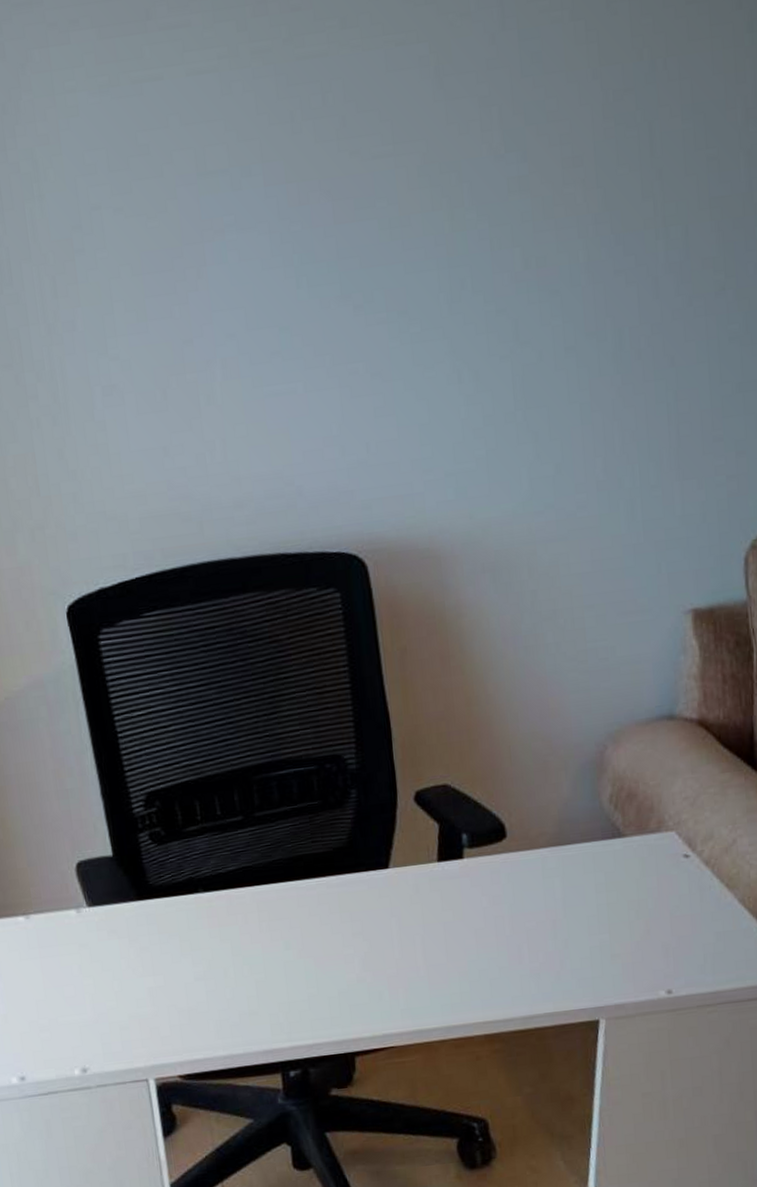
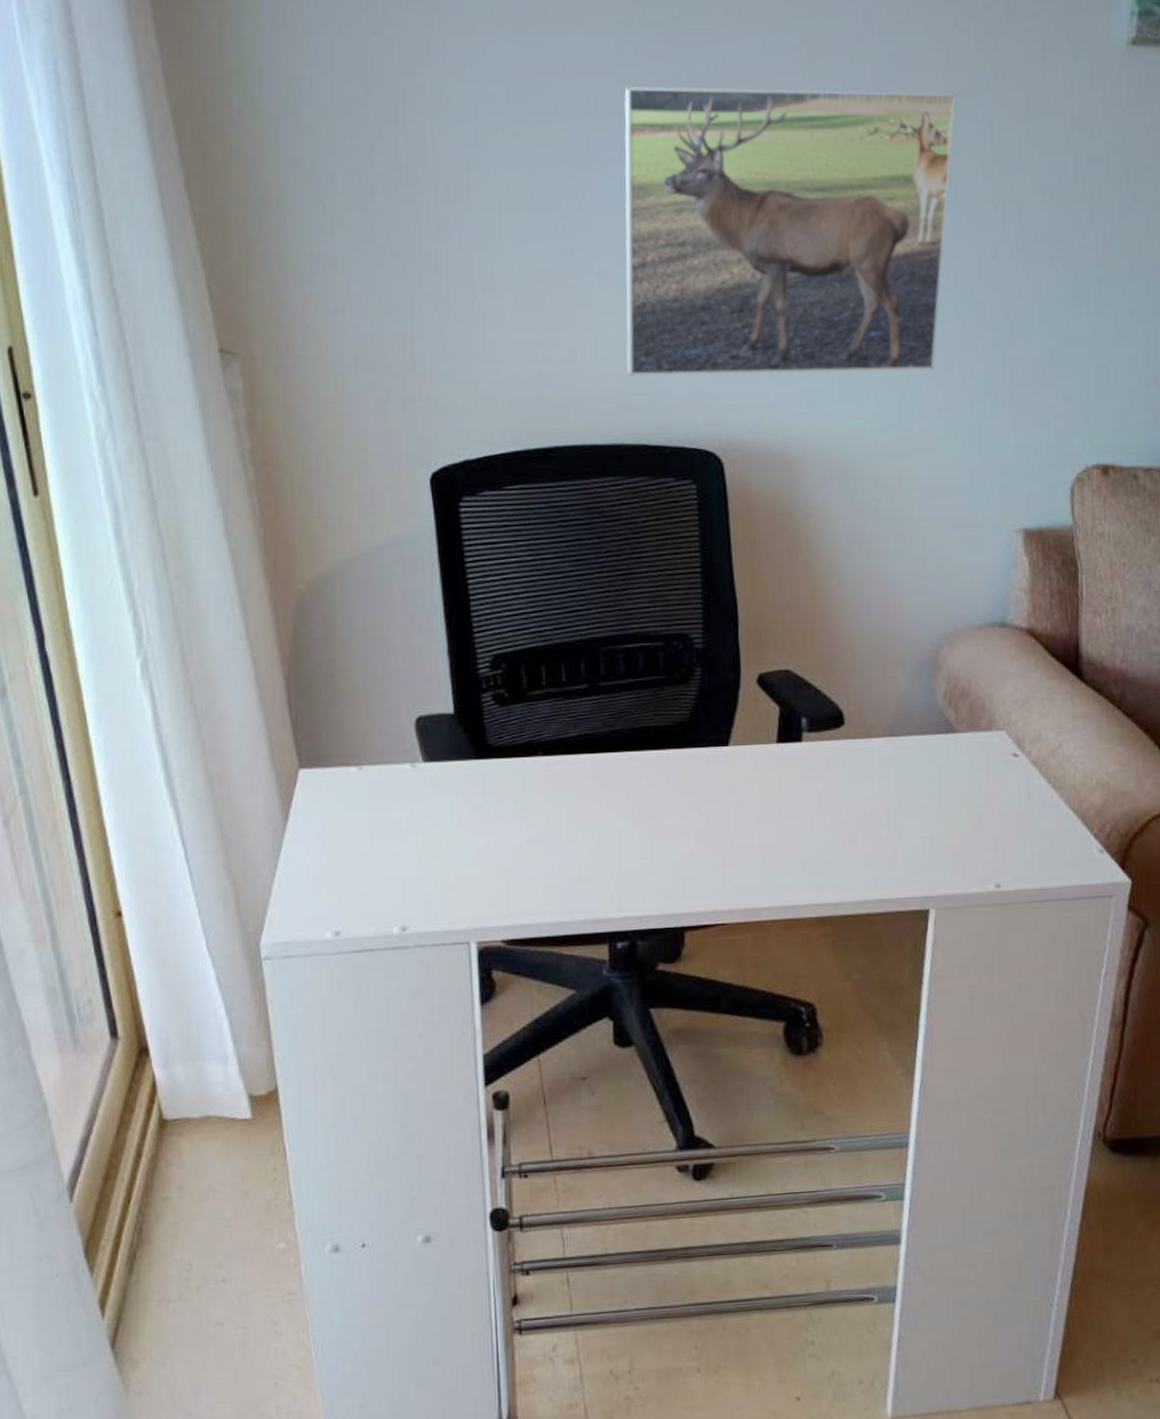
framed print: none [234,93,610,479] -> present [623,86,956,377]

